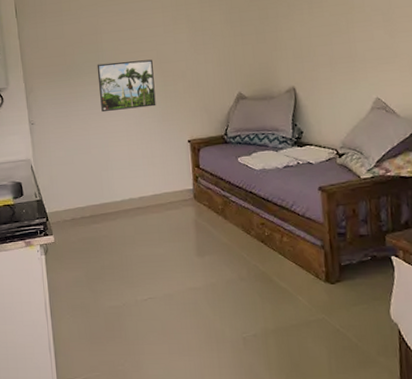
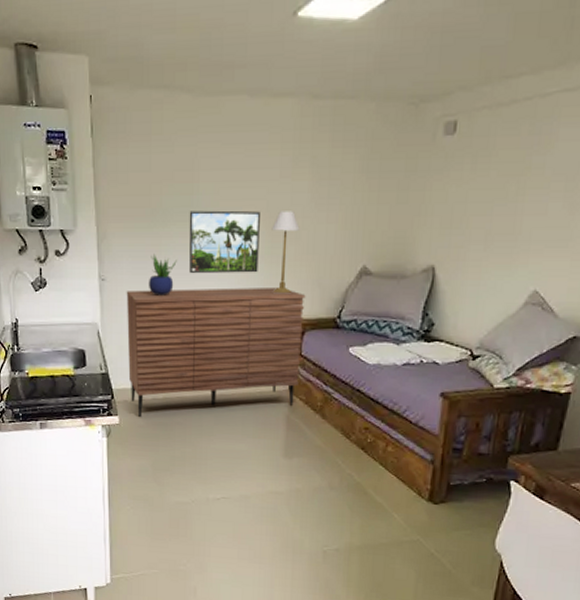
sideboard: none [52,115,201,234] -> present [126,286,306,417]
potted plant: none [69,100,91,132] -> present [149,254,177,296]
table lamp: none [162,56,185,121] -> present [271,211,300,294]

